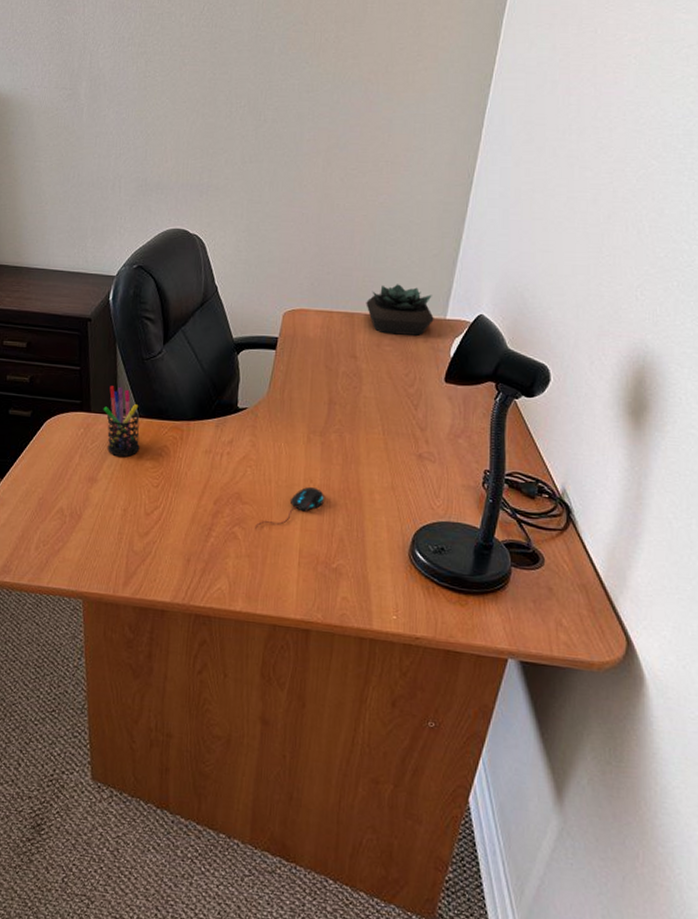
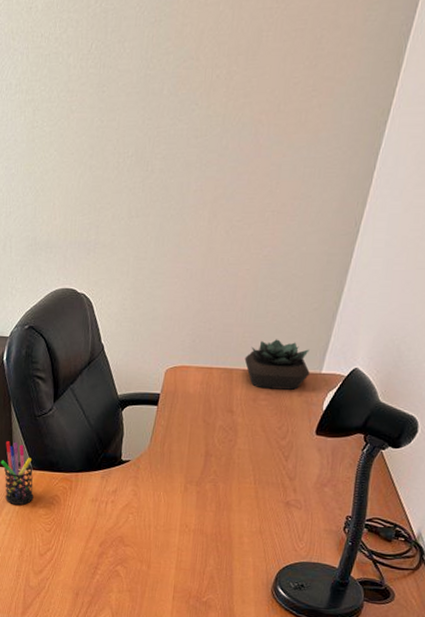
mouse: present [255,486,324,529] -> none [135,531,198,568]

